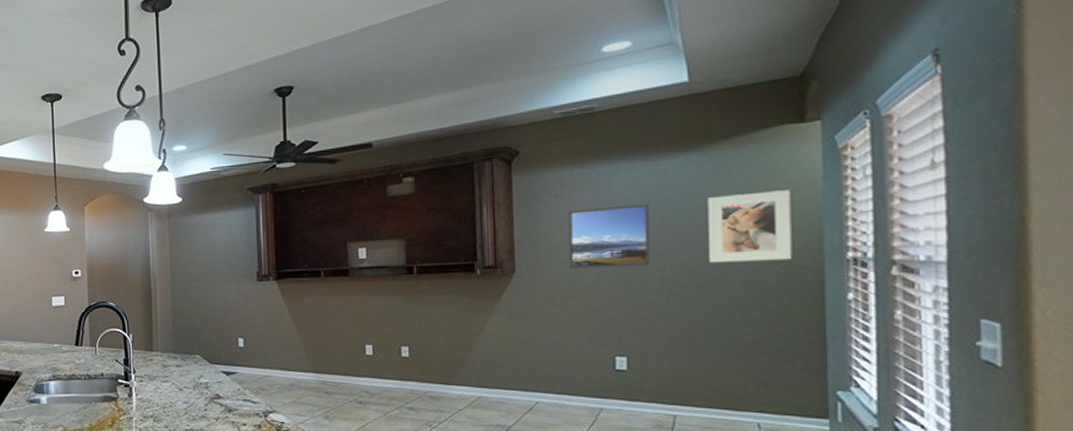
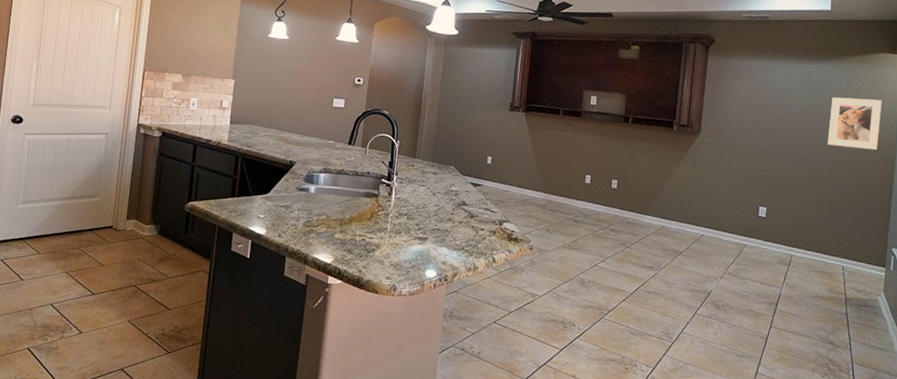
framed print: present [568,204,651,269] -> none [738,91,795,141]

